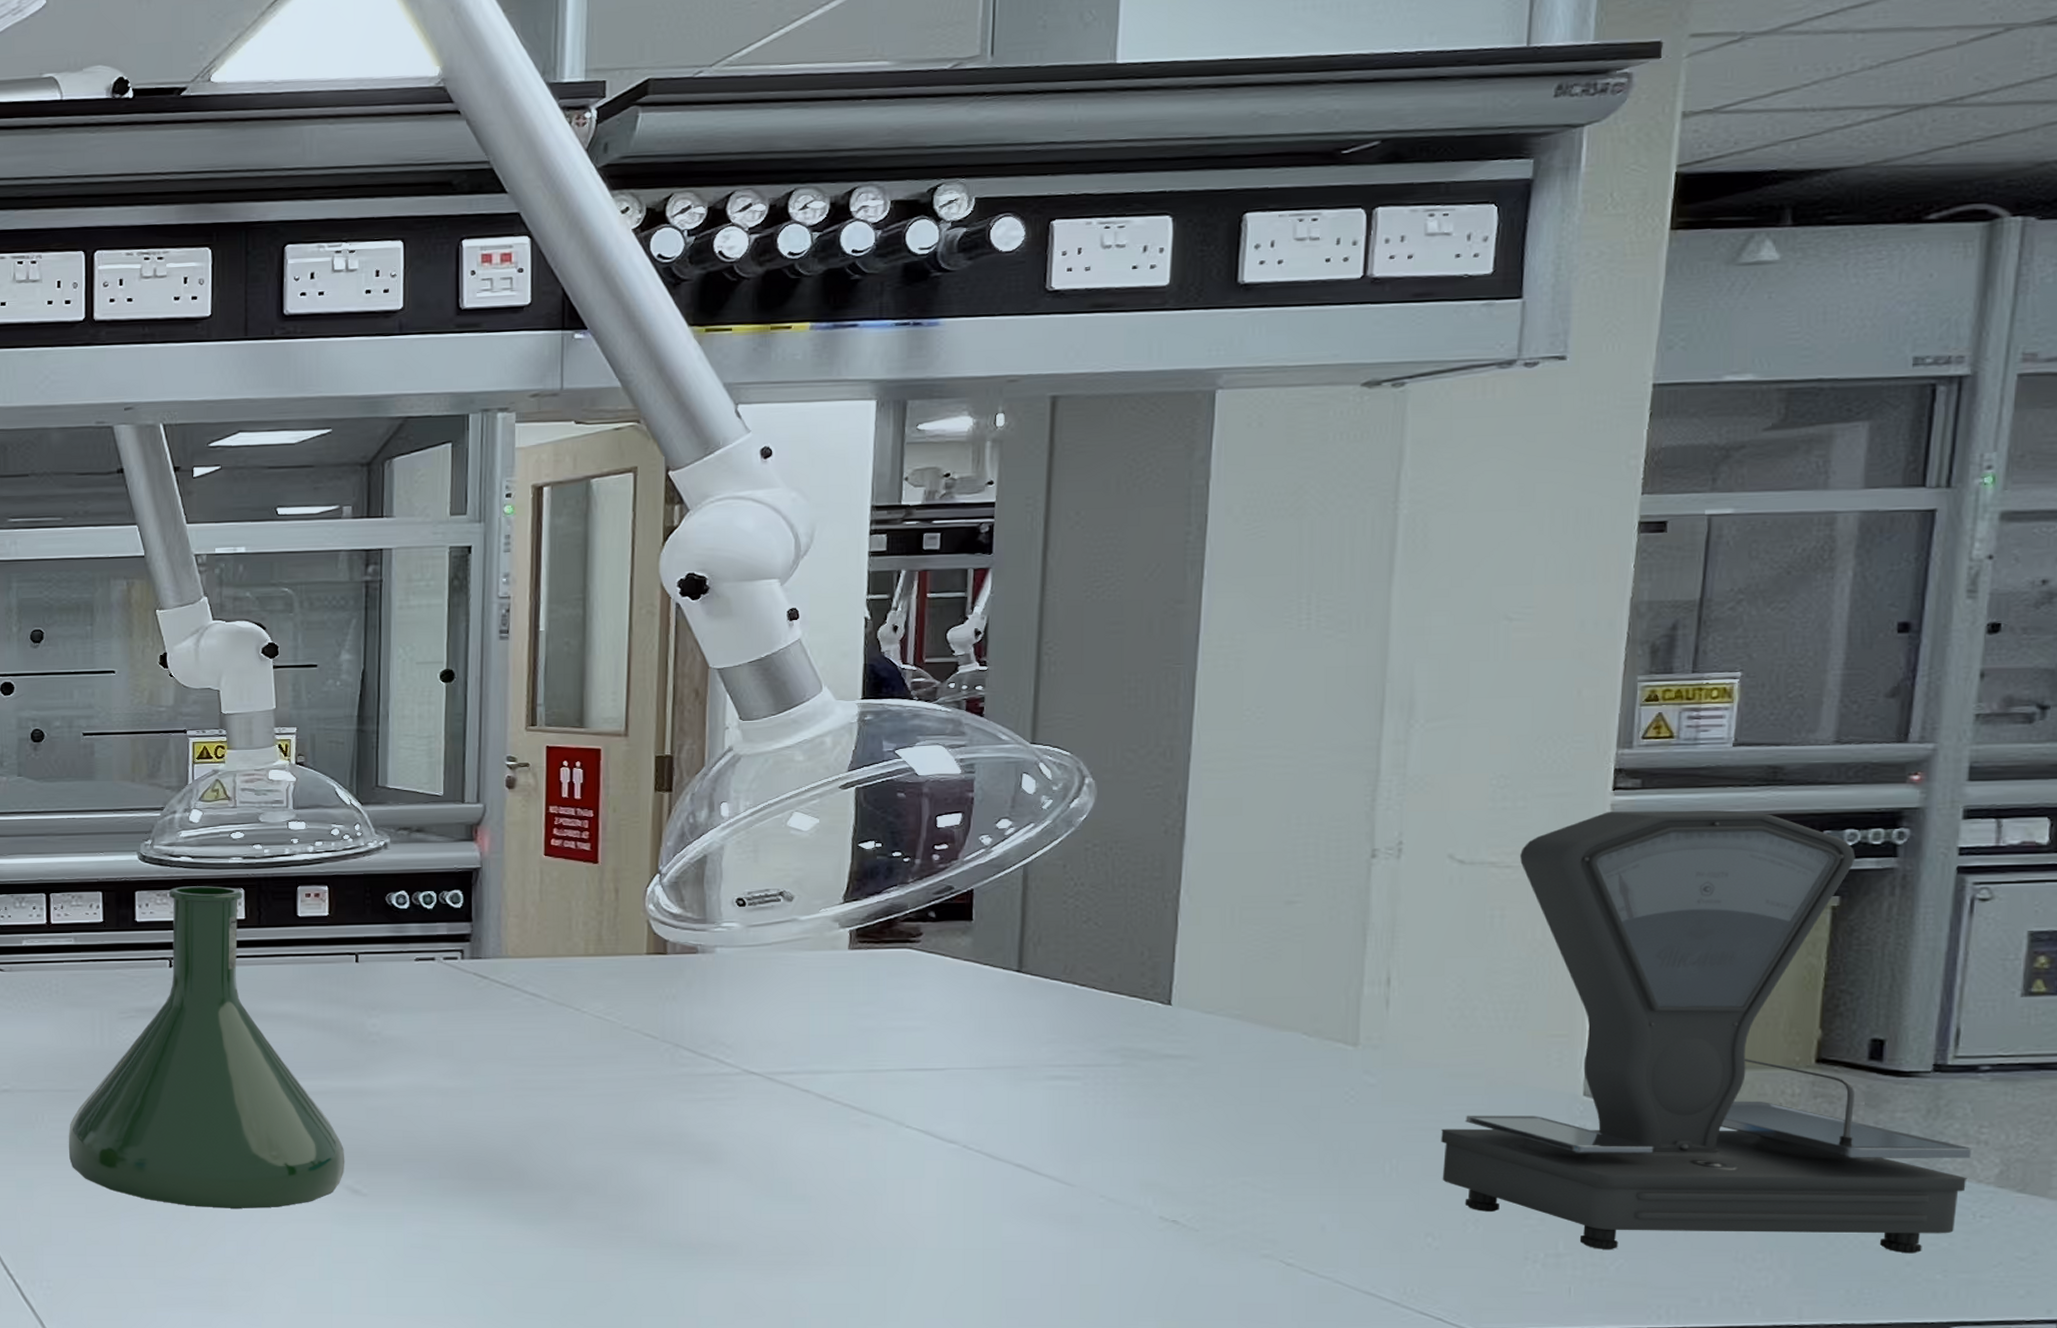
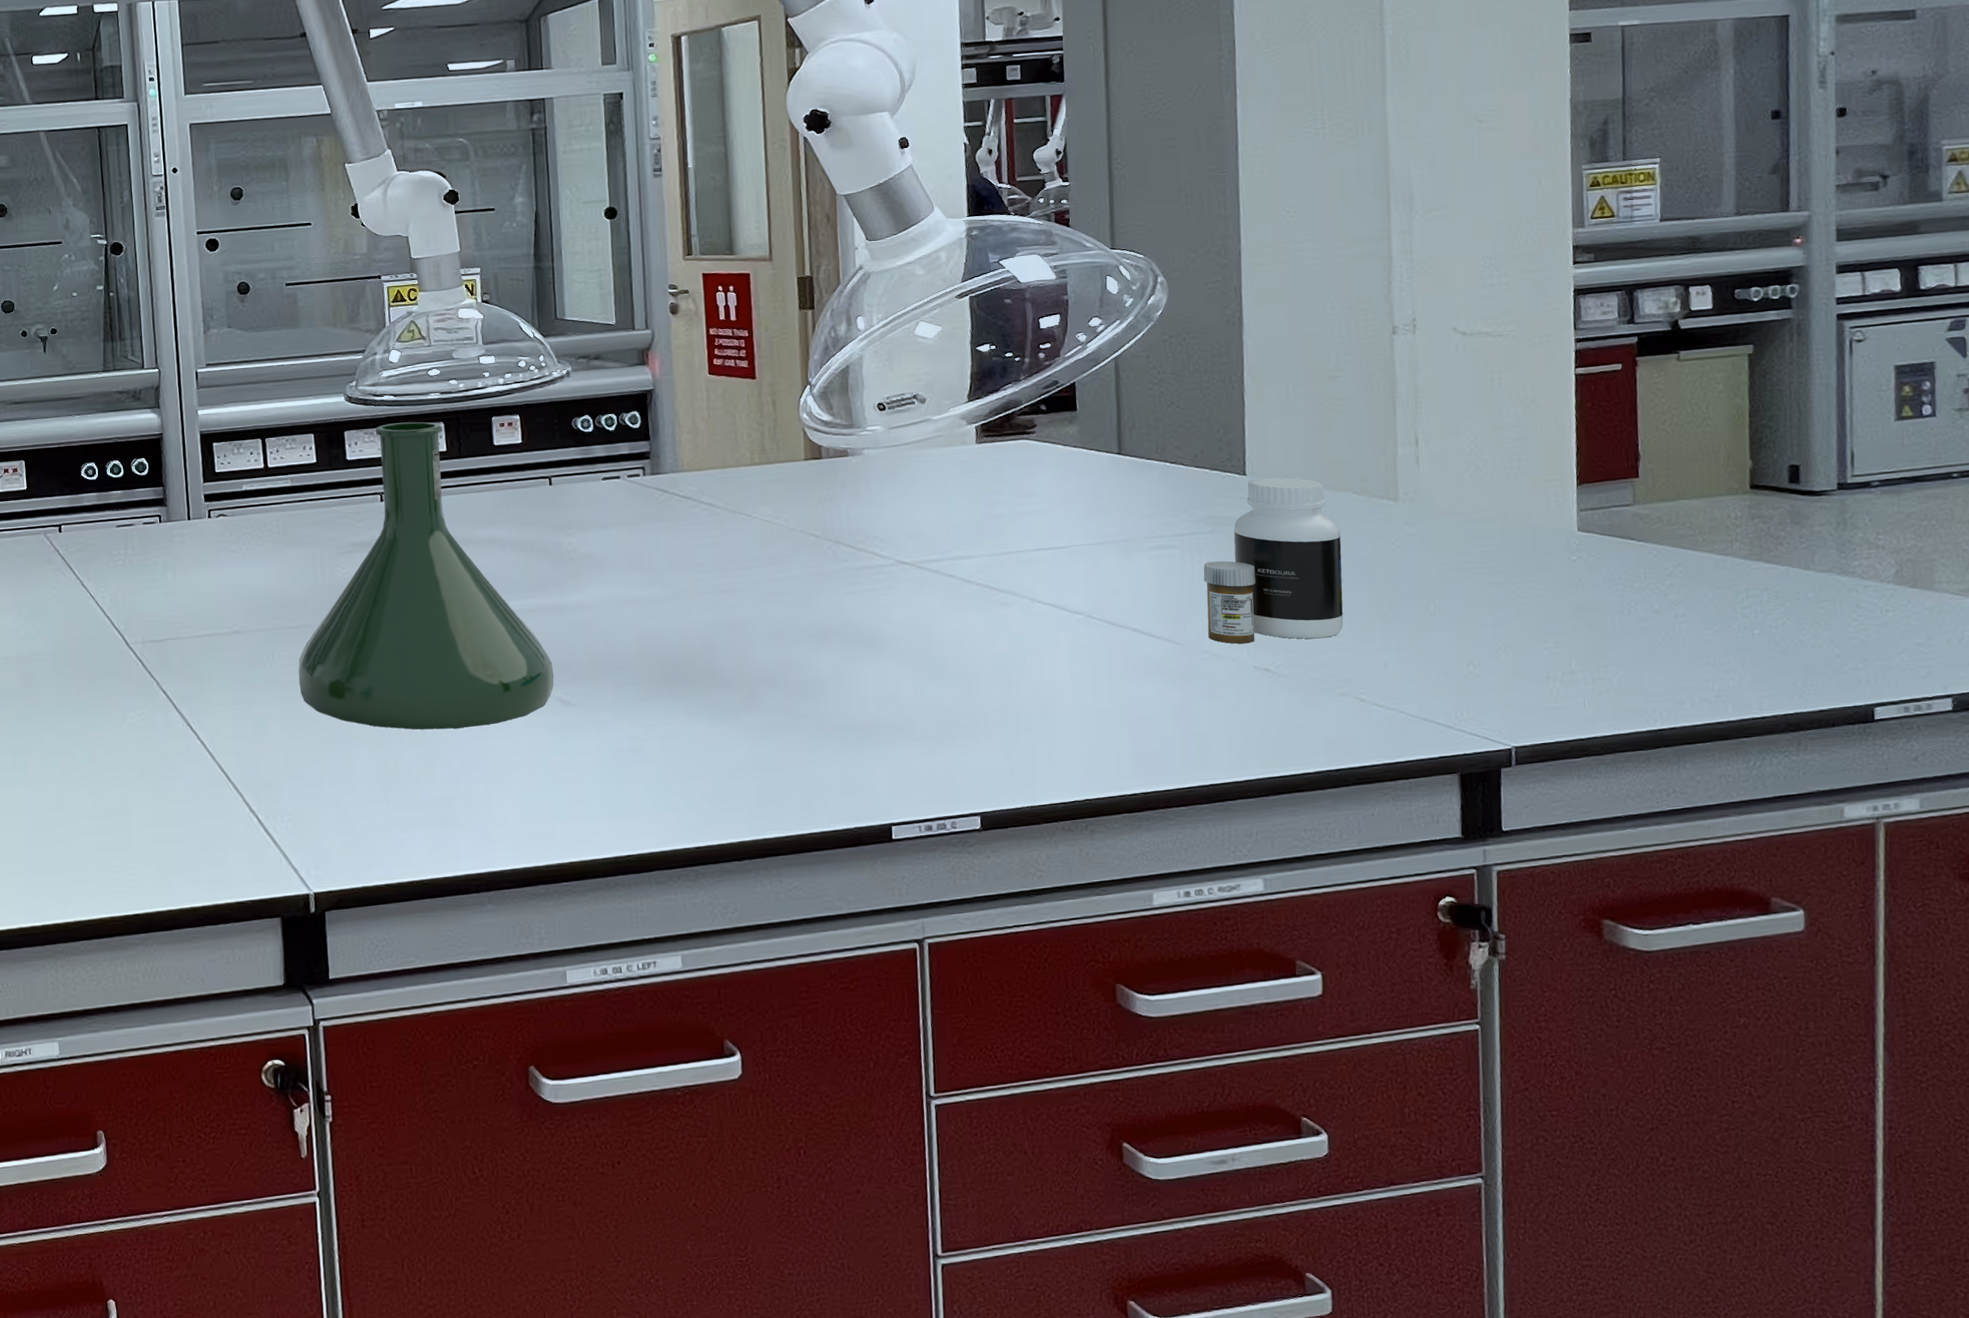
medicine: none [1107,1097,1172,1191] -> present [1203,560,1256,644]
medicine bottle: none [1147,1009,1282,1192] -> present [1233,477,1344,639]
scale: present [1441,809,1972,1254] -> none [1471,276,1874,665]

